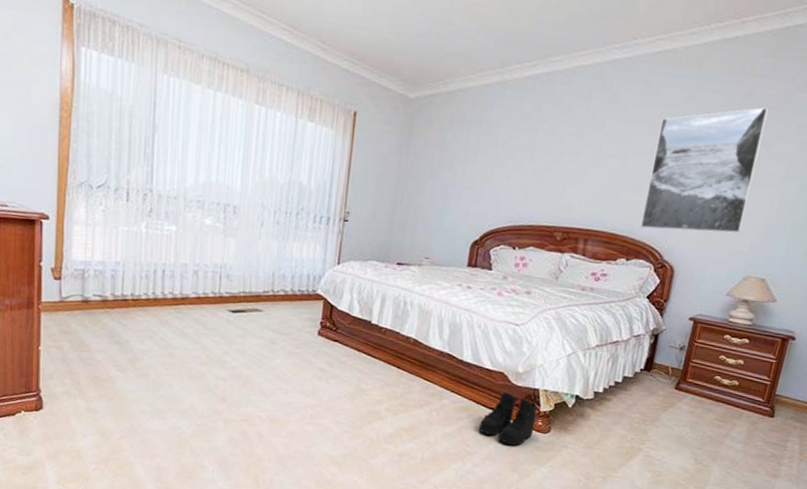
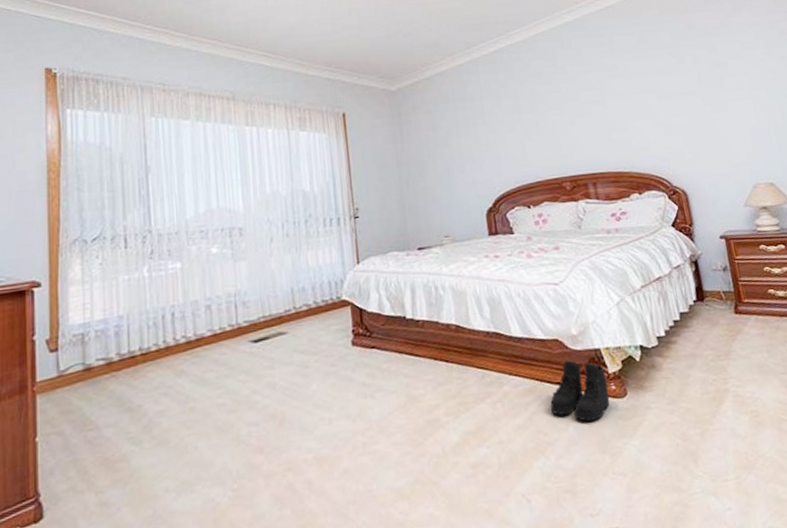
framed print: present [640,107,769,234] -> none [624,34,732,161]

